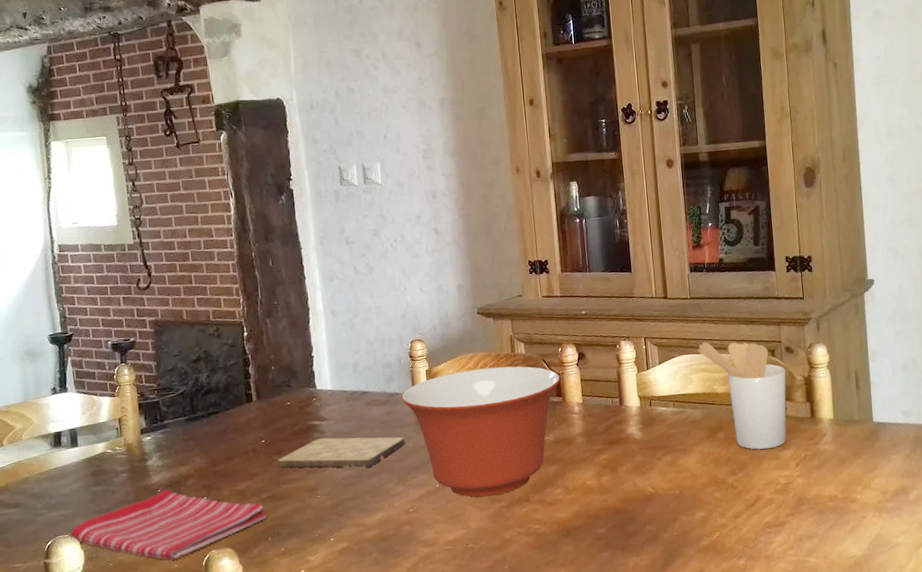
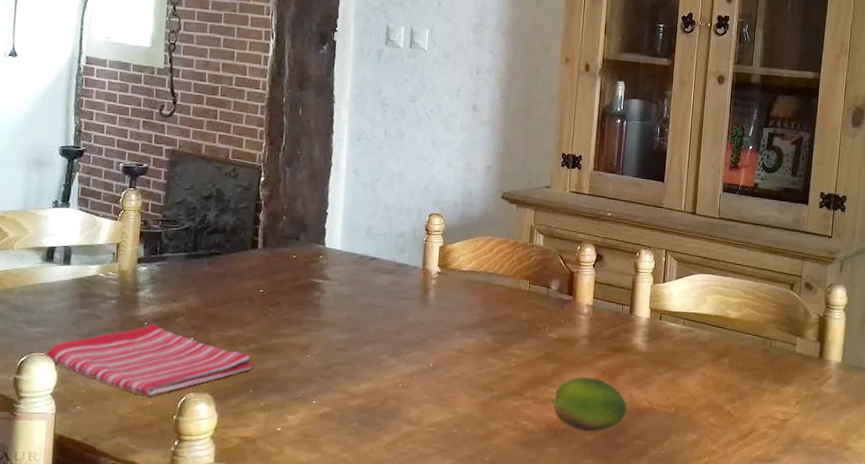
cutting board: present [278,437,405,468] -> none [272,296,406,335]
mixing bowl: present [401,366,561,497] -> none [410,253,575,384]
fruit: none [558,473,633,525] -> present [551,377,627,431]
utensil holder: present [698,342,787,450] -> none [717,264,801,382]

